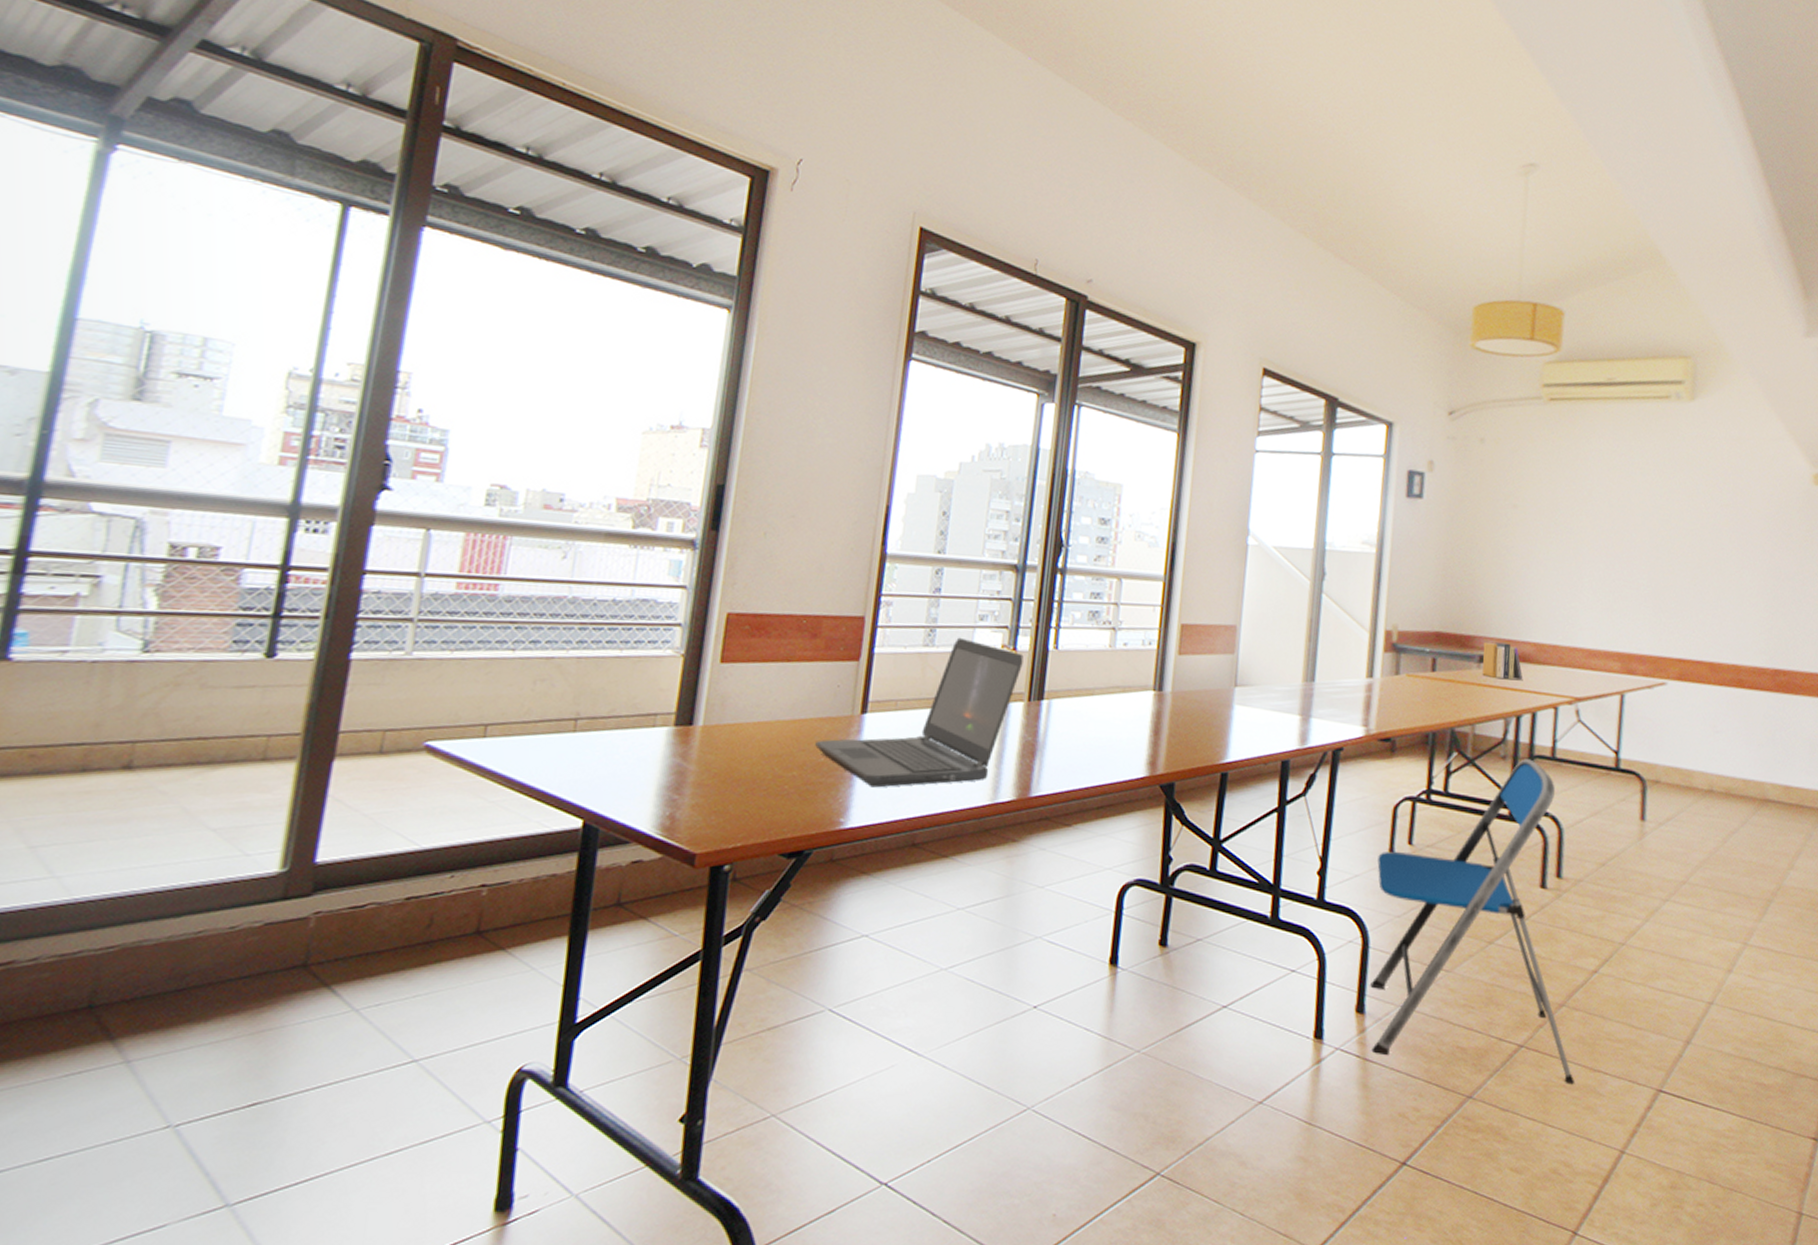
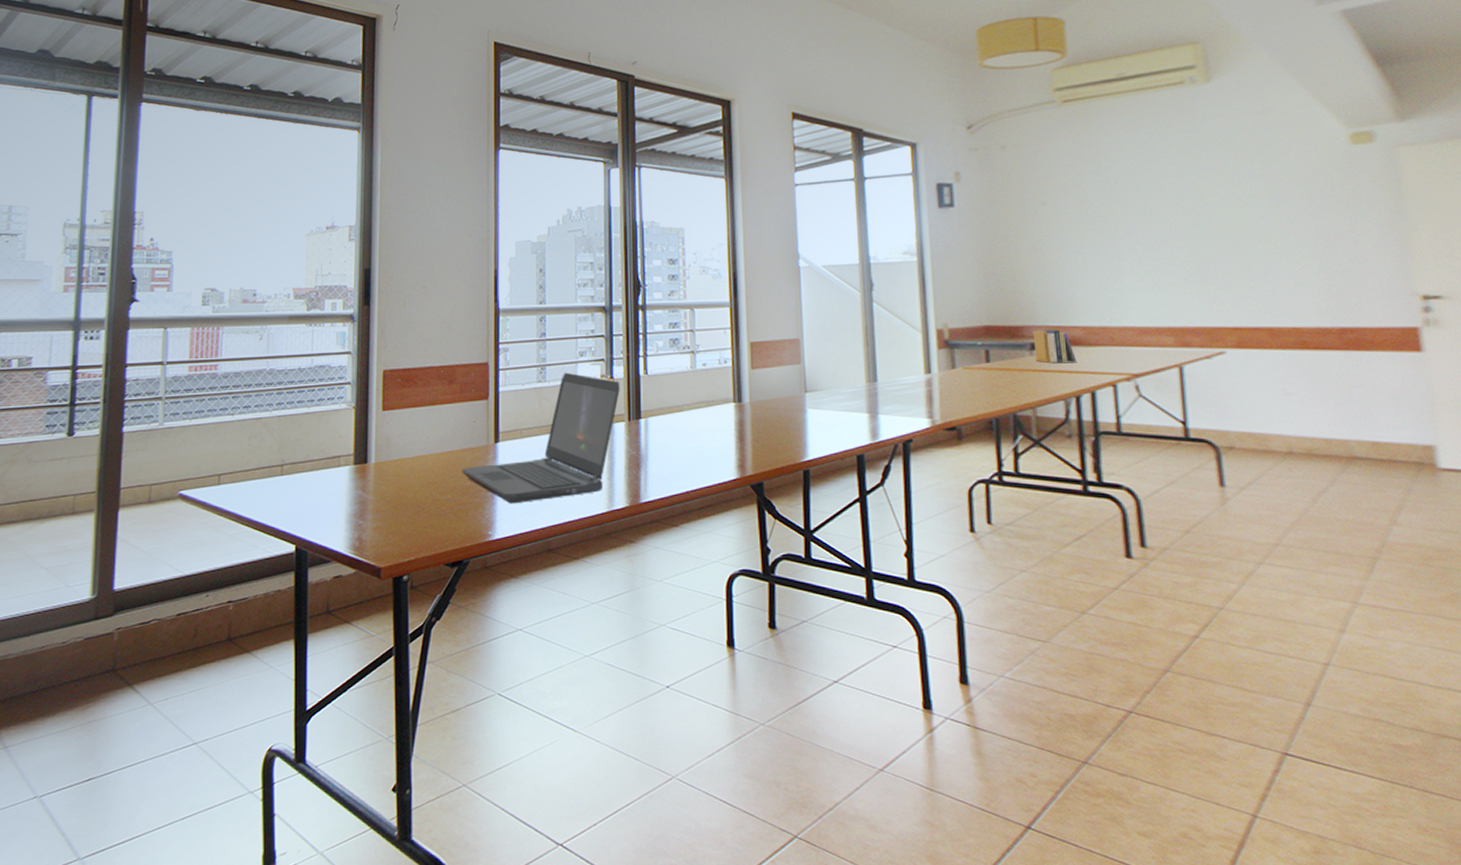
folding chair: present [1370,759,1574,1083] -> none [960,436,1191,748]

